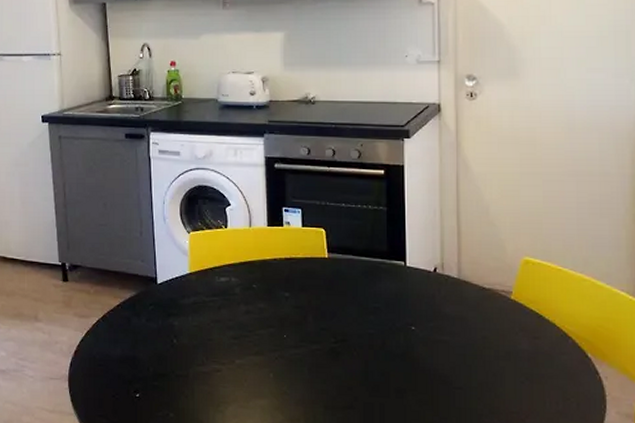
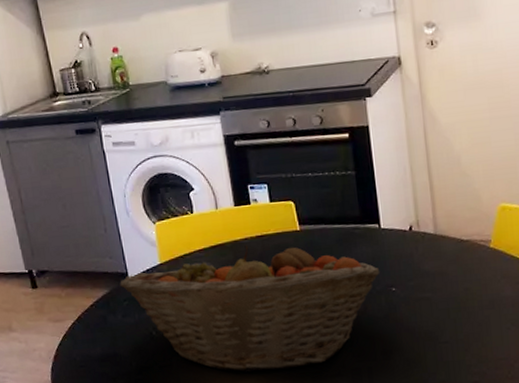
fruit basket: none [148,265,402,395] -> present [120,245,380,373]

